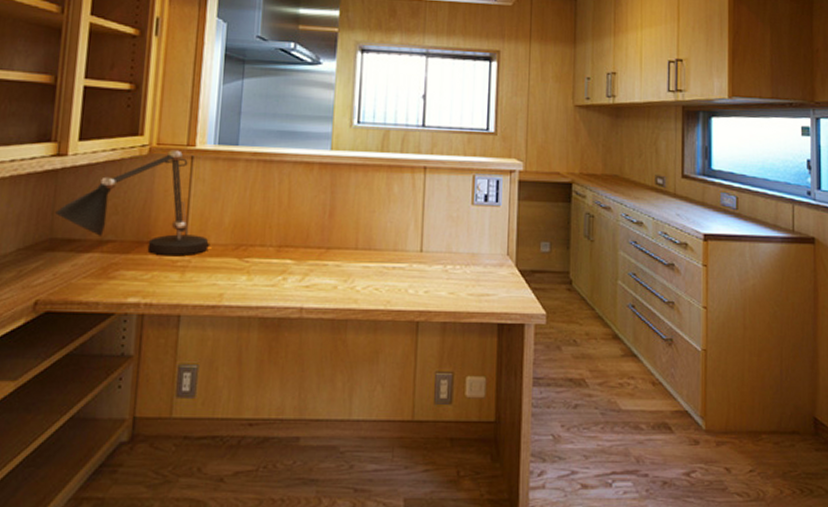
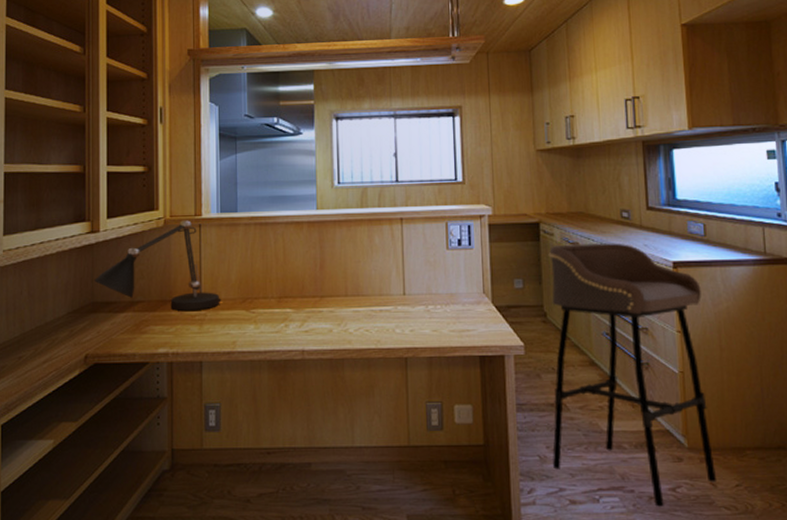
bar stool: none [567,208,732,492] -> present [548,243,718,507]

